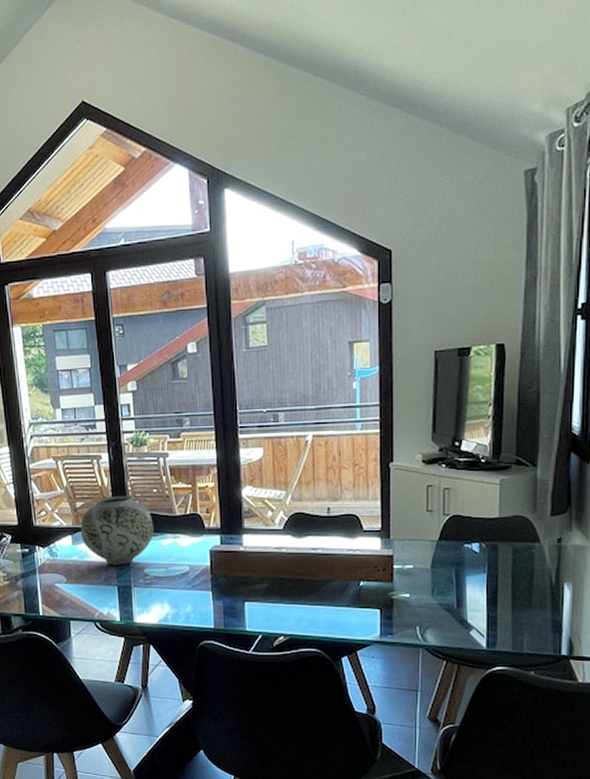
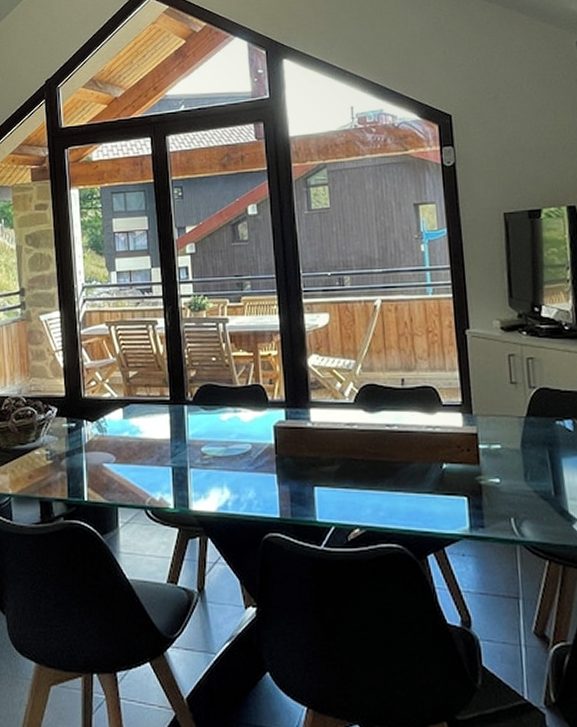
vase: present [80,495,155,565] -> none [132,364,213,443]

